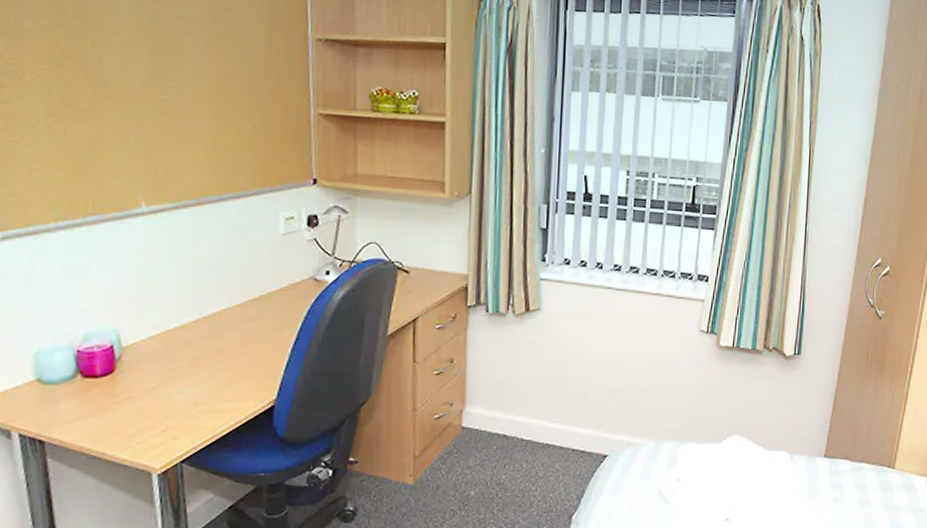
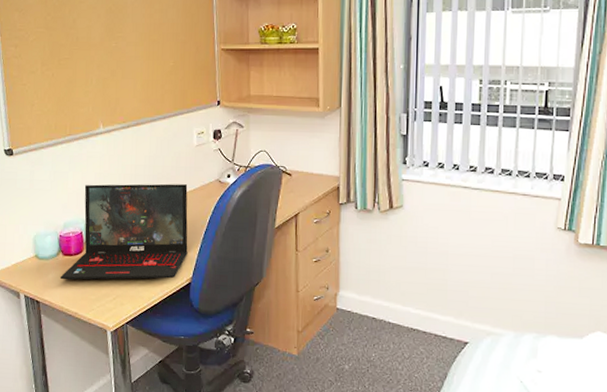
laptop: none [78,281,271,410] -> present [60,183,188,280]

